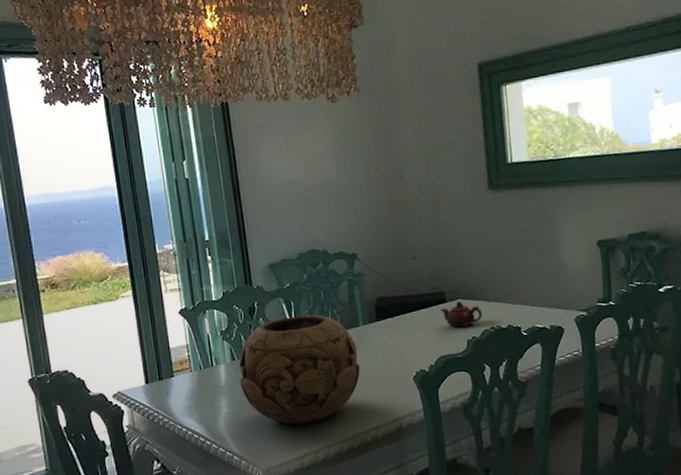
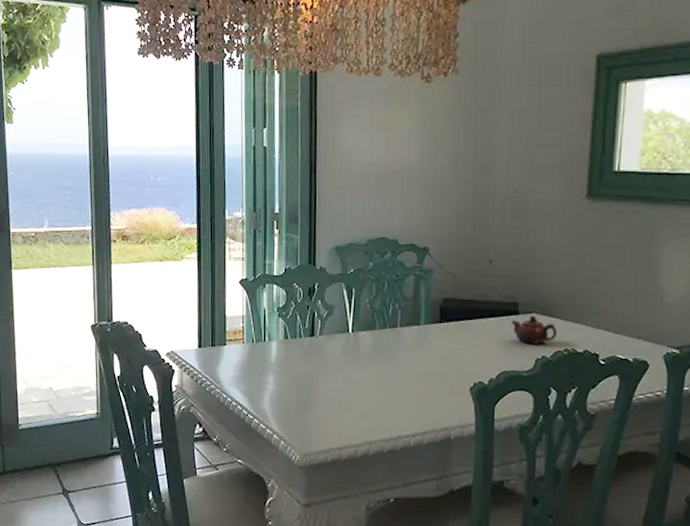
decorative bowl: present [238,315,361,426] -> none [289,304,415,416]

